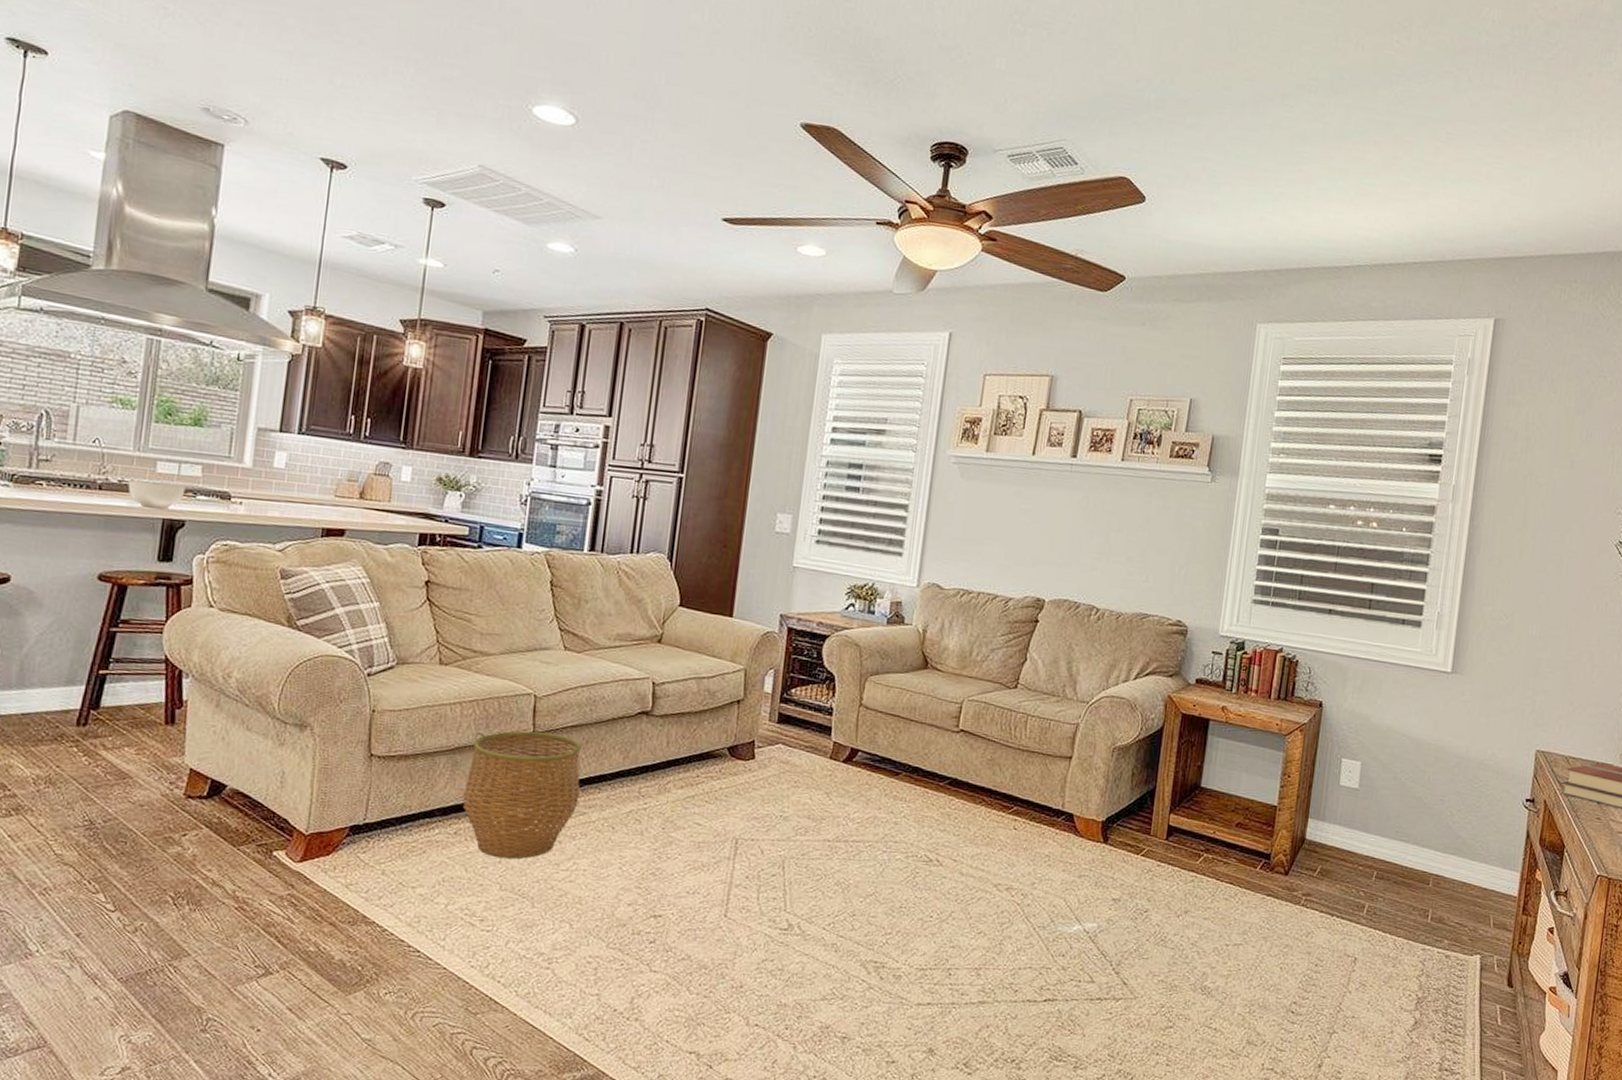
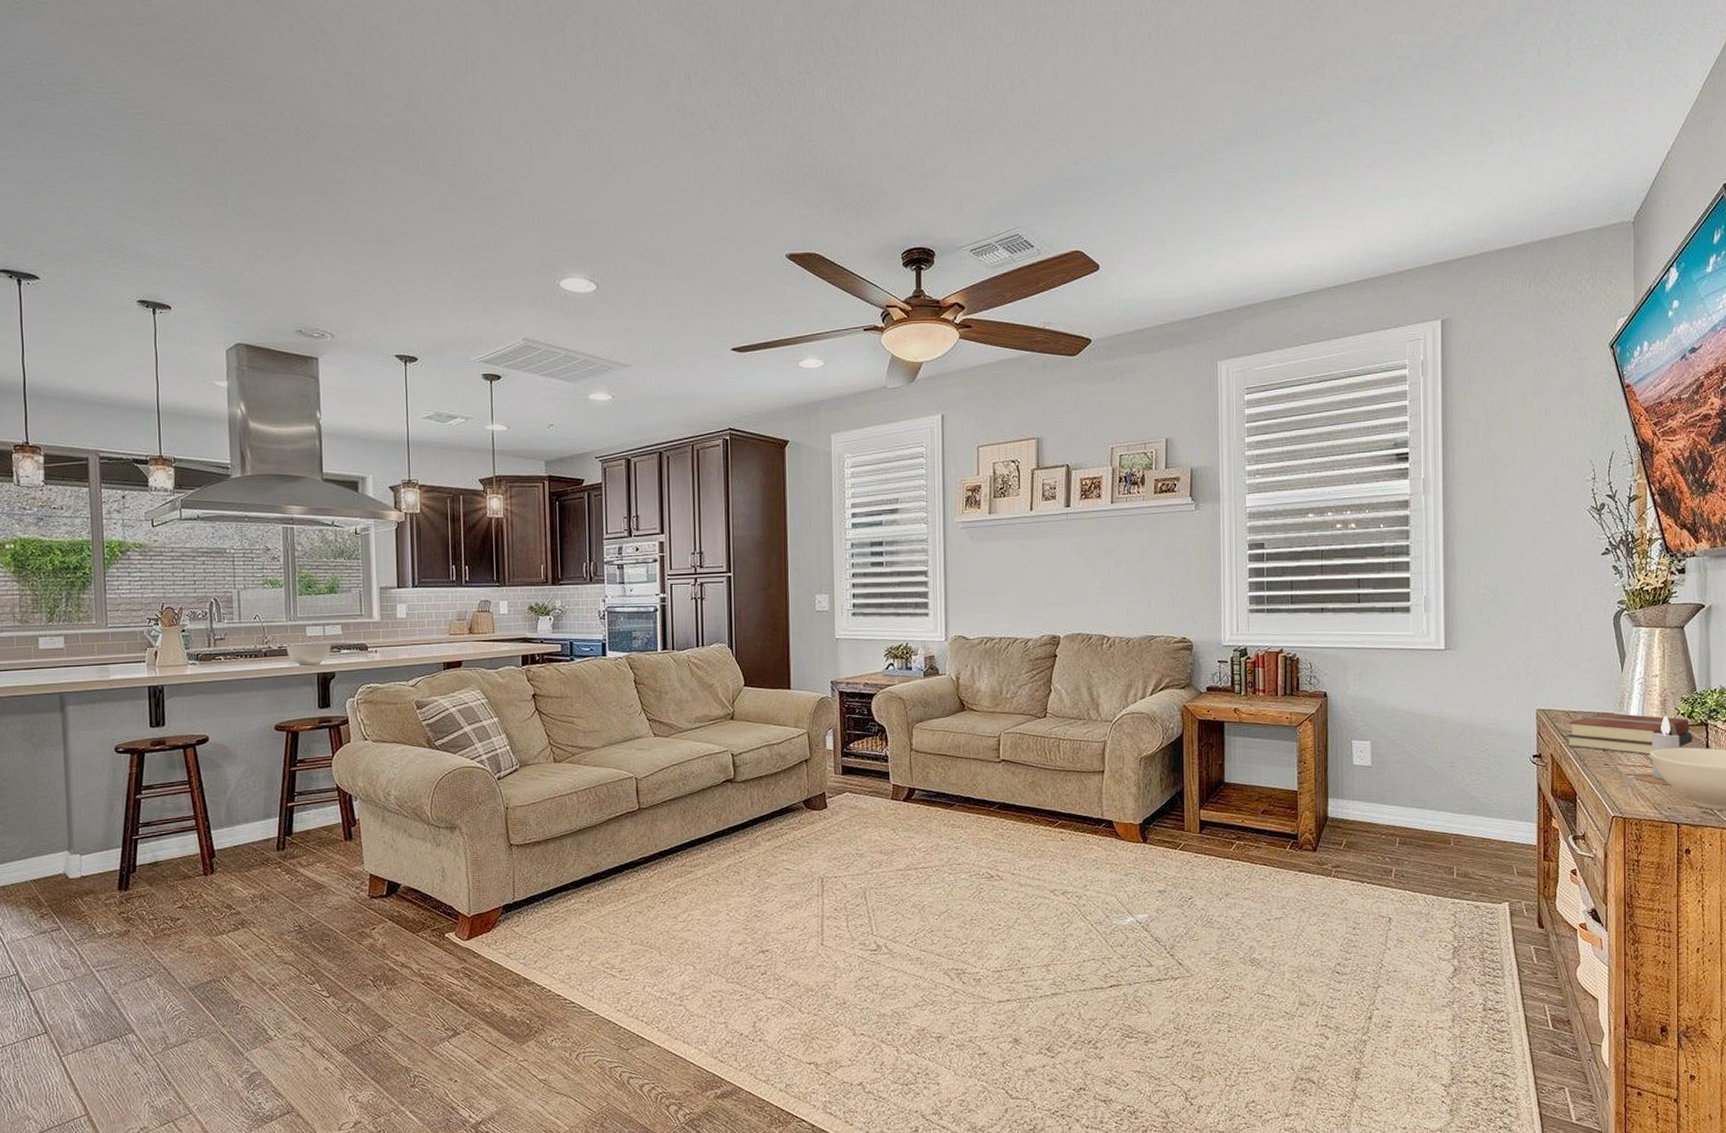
basket: present [462,731,583,859] -> none [590,808,686,918]

